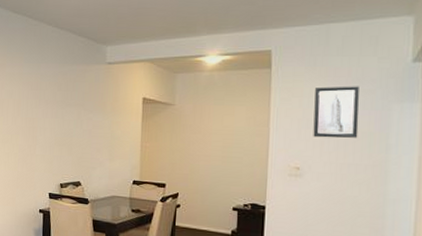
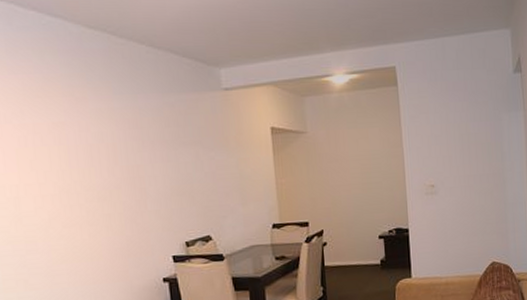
wall art: present [313,86,360,138] -> none [439,99,479,153]

